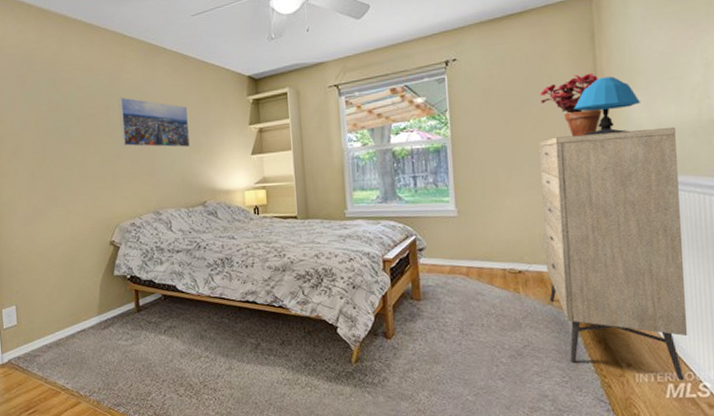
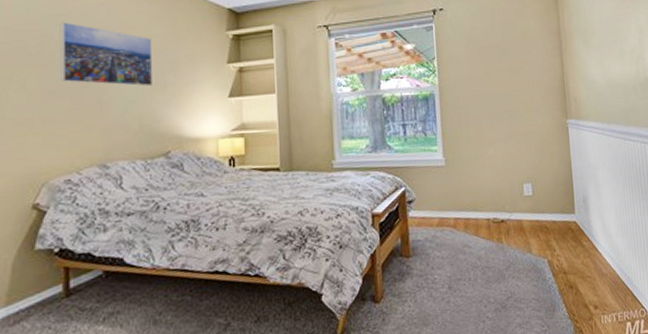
potted plant: present [539,73,602,137] -> none [515,31,566,89]
dresser: present [539,126,688,381] -> none [516,83,639,319]
table lamp: present [574,76,640,136] -> none [543,35,594,89]

